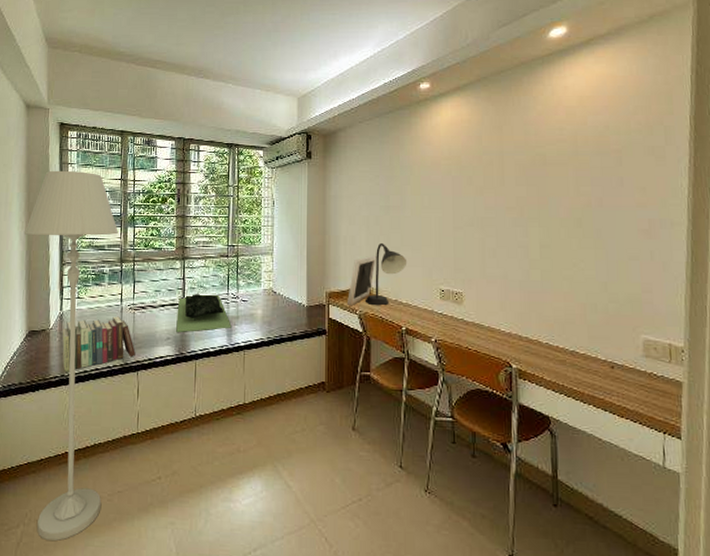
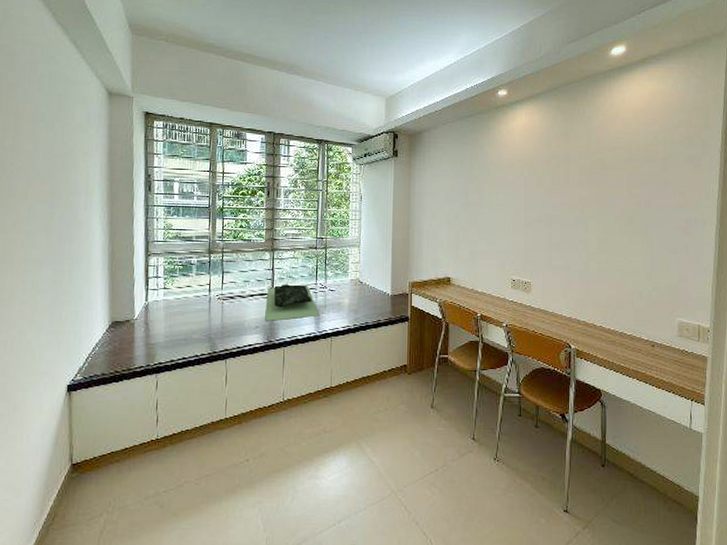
floor lamp: present [25,170,118,542] -> none [107,160,206,527]
books: present [62,316,135,371] -> none [147,306,224,361]
picture frame: present [347,255,377,307] -> none [429,248,457,295]
desk lamp: present [366,242,407,306] -> none [445,236,483,295]

